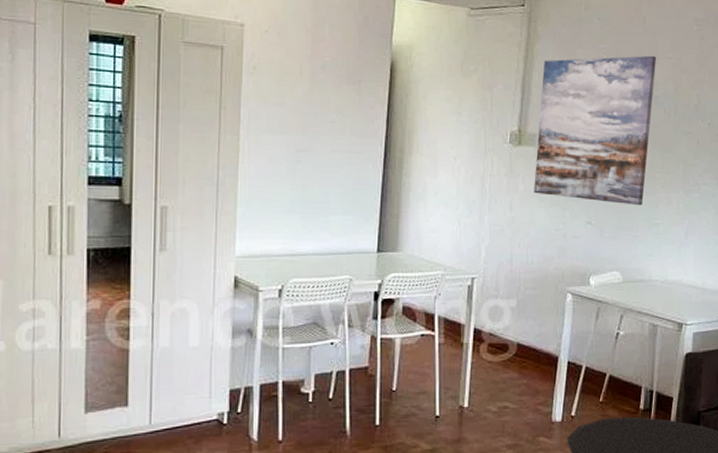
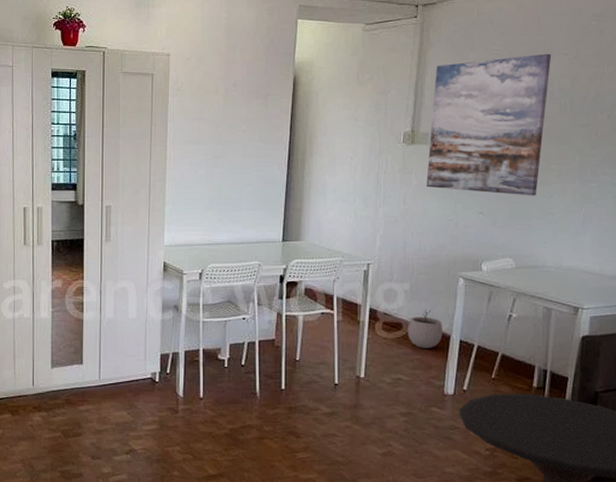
plant pot: none [514,328,550,372] -> present [407,309,442,348]

